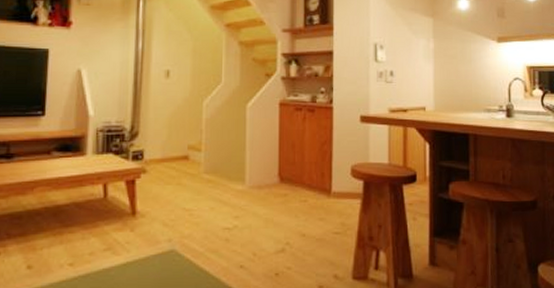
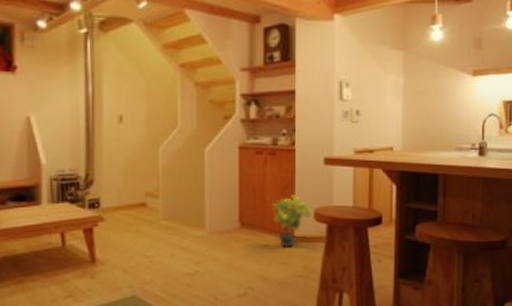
potted plant: none [310,151,348,204] -> present [271,195,311,248]

